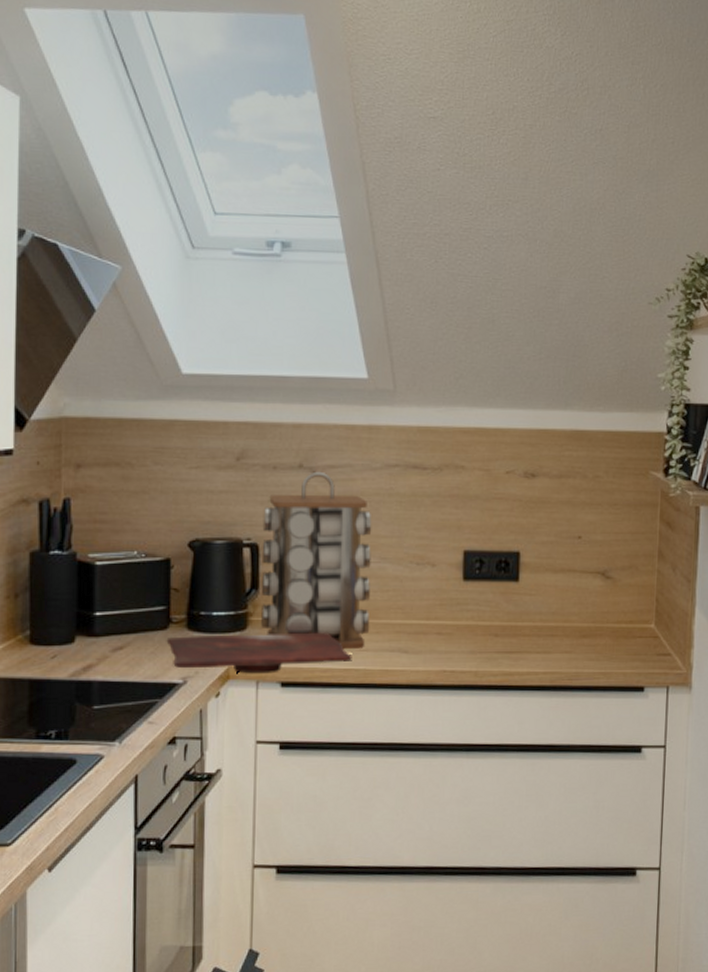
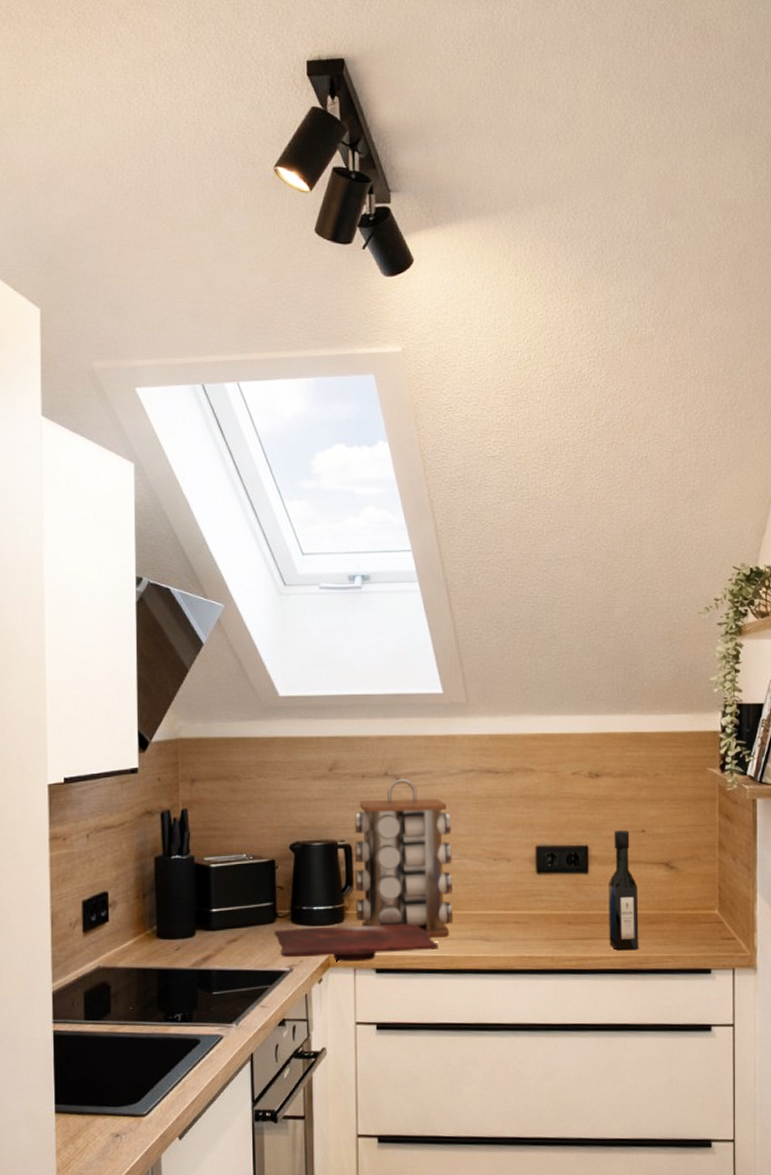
bottle: none [538,536,571,666] -> present [608,831,639,951]

